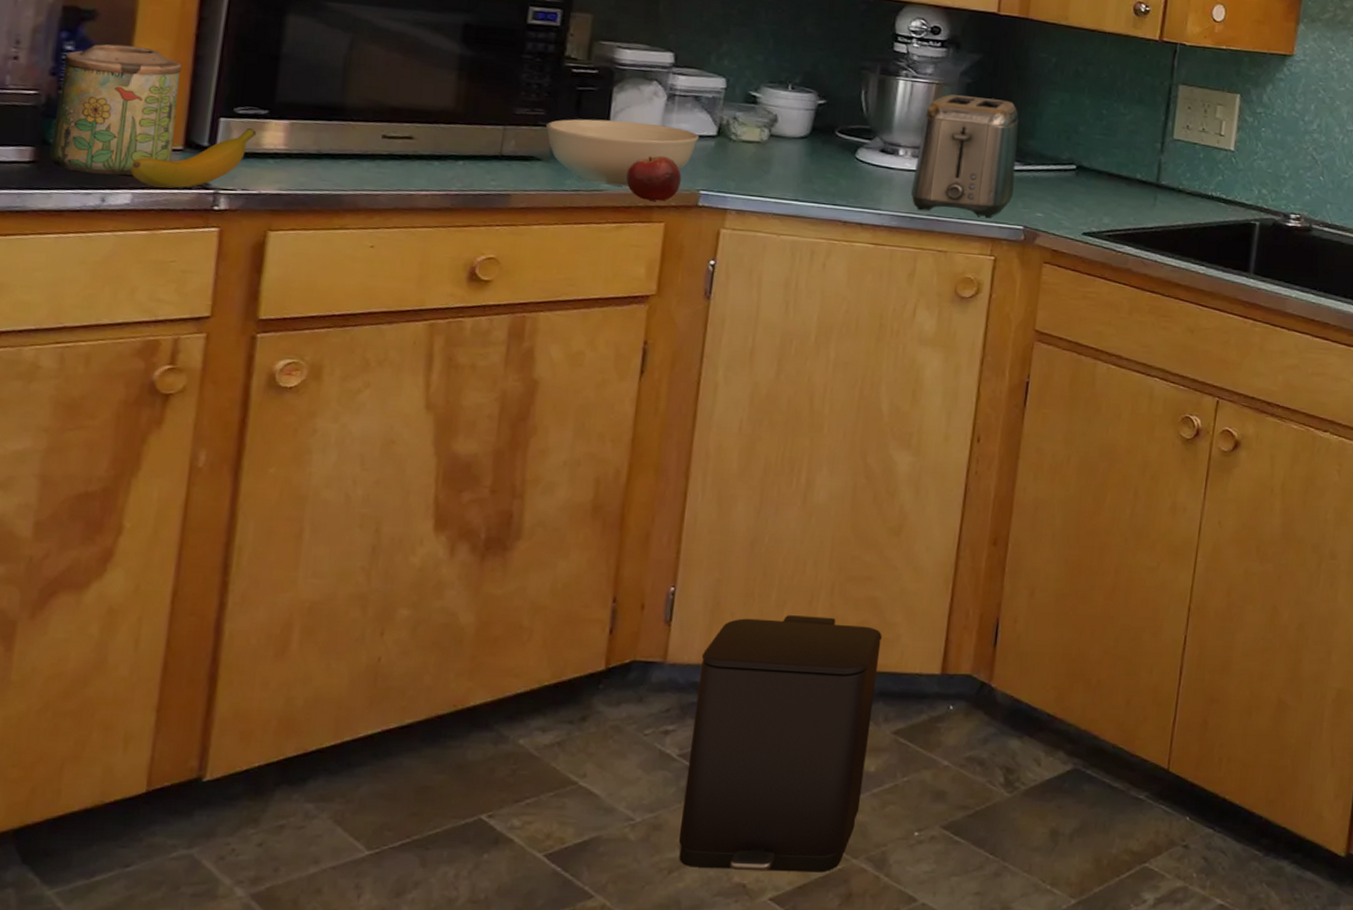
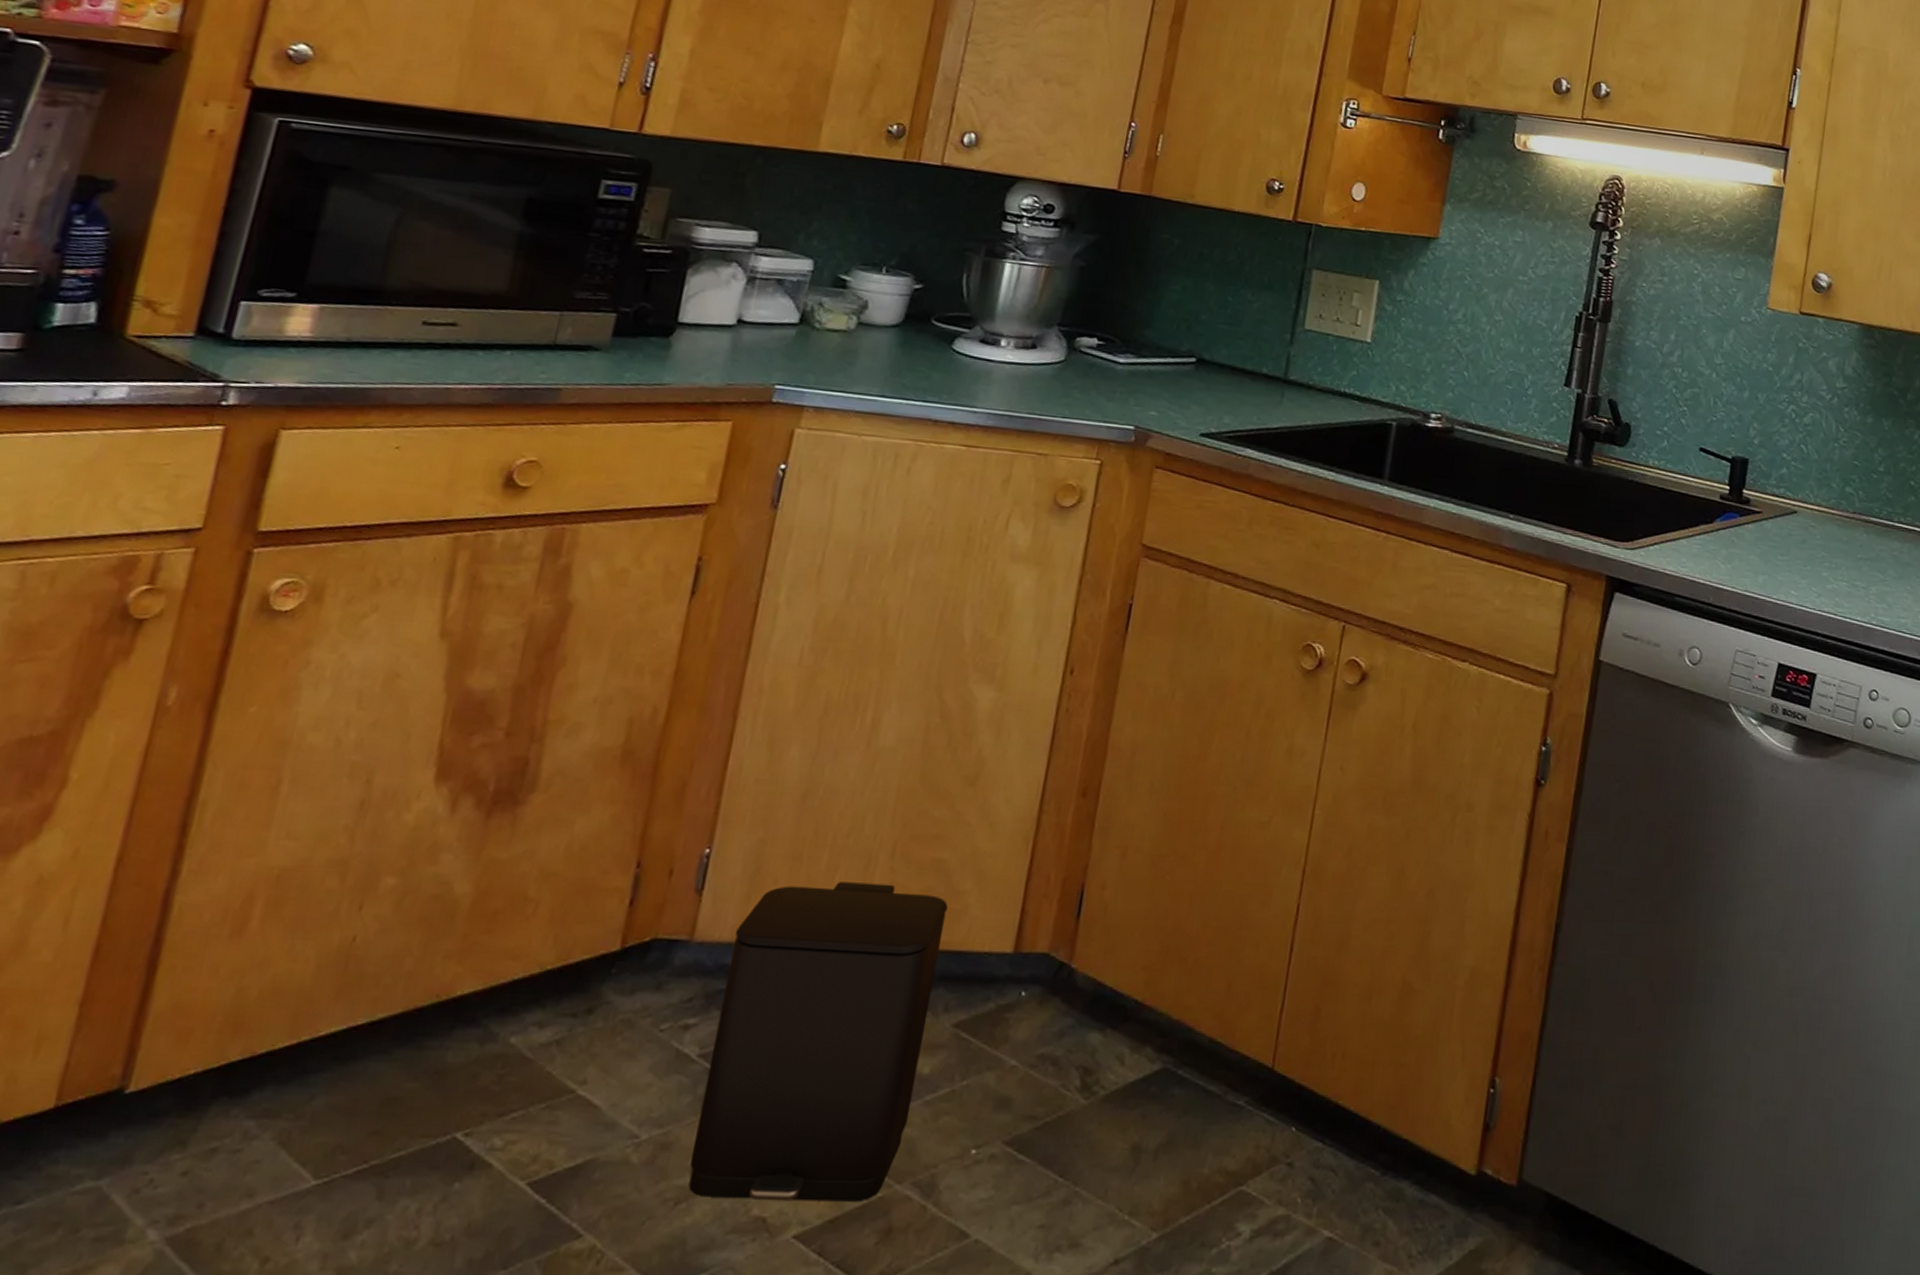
canister: present [49,44,183,176] -> none [40,218,205,366]
banana: present [130,128,257,189] -> none [130,313,281,381]
bowl: present [545,119,700,186] -> none [607,304,780,380]
fruit: present [626,155,682,201] -> none [693,345,756,397]
toaster: present [911,94,1019,218] -> none [1011,279,1135,417]

